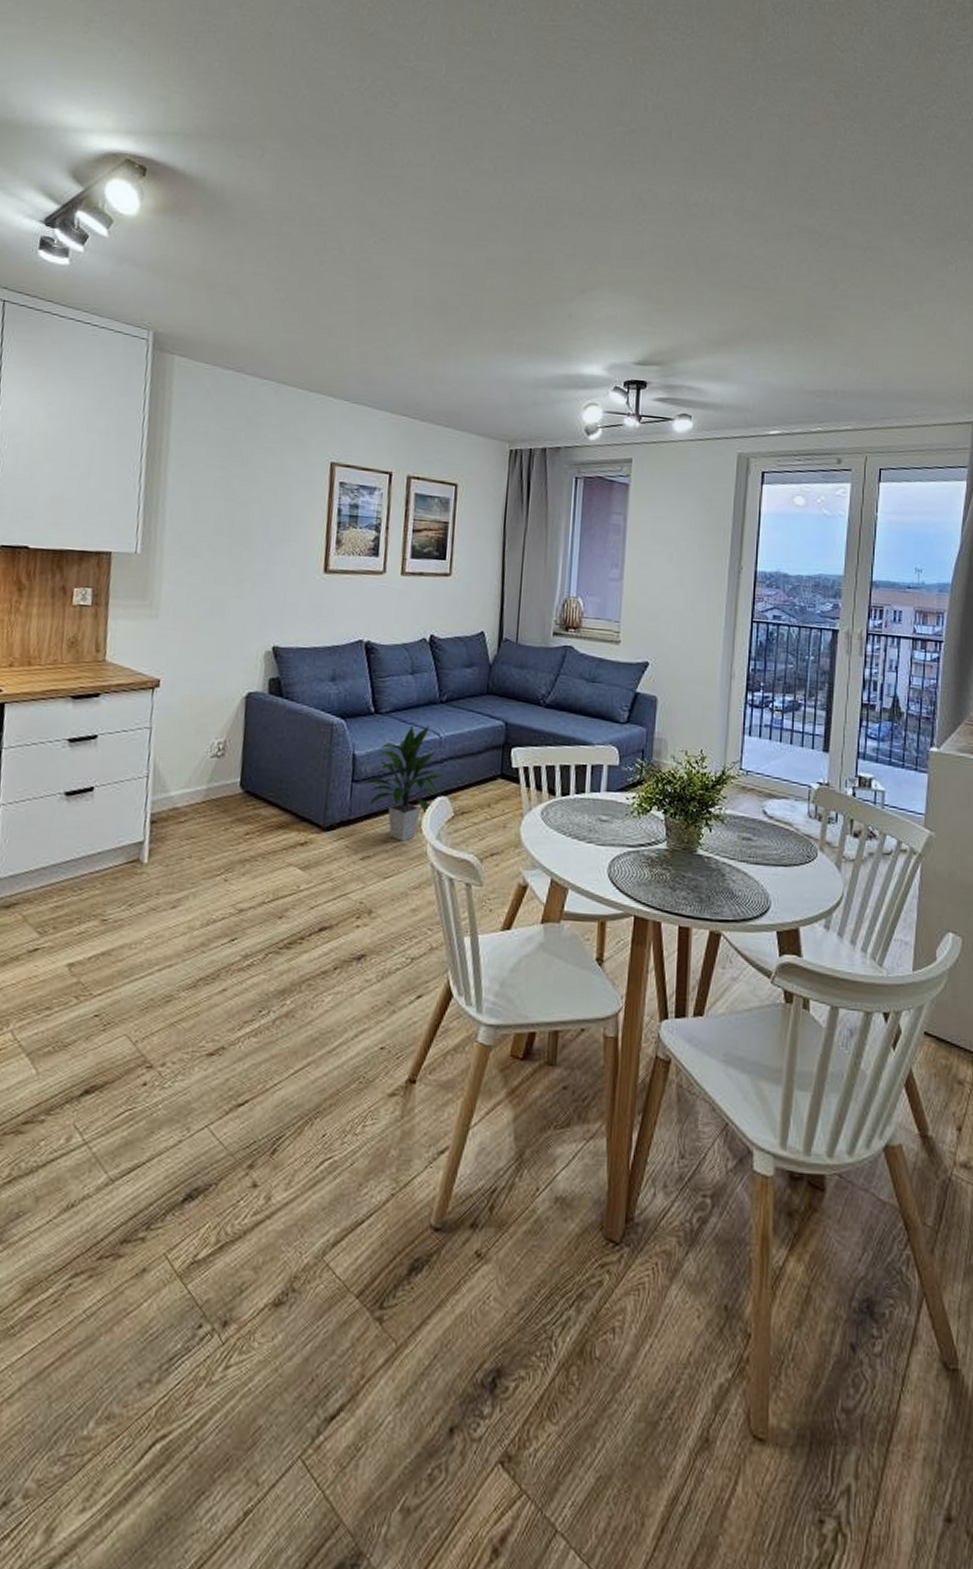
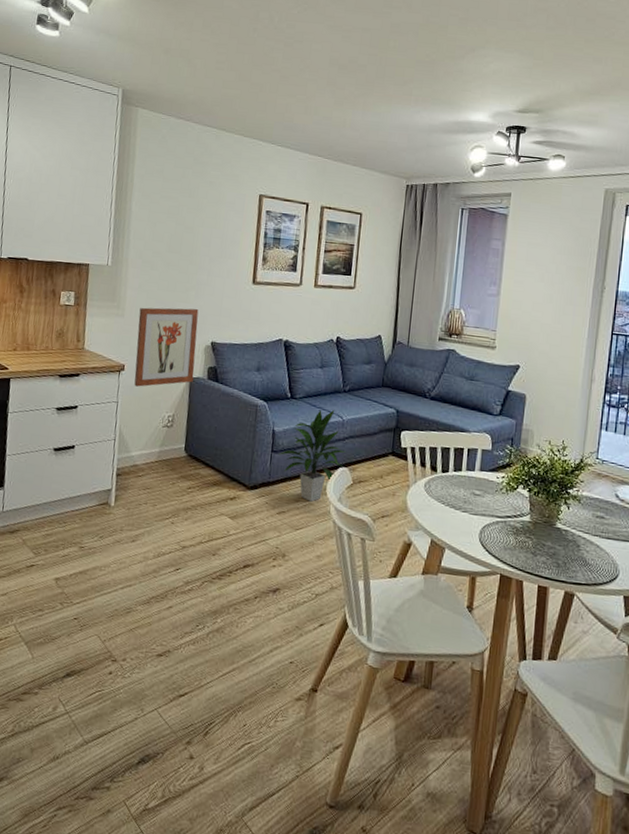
wall art: none [173,605,256,707] -> present [134,307,199,387]

